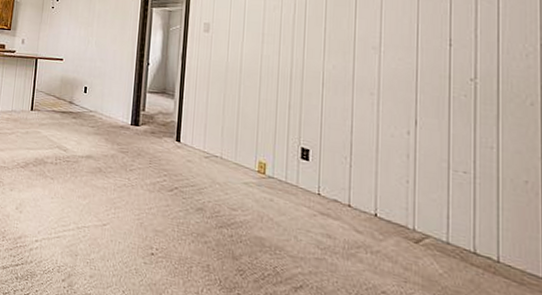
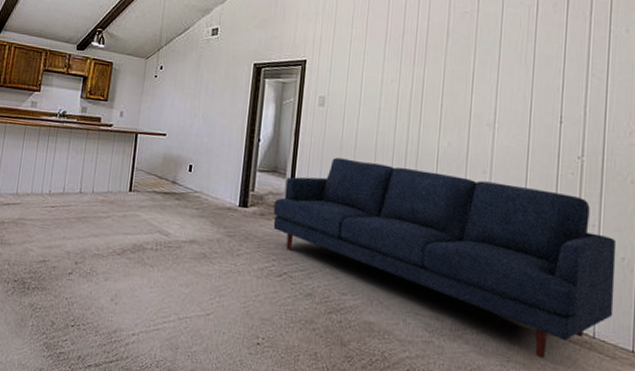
sofa: none [163,80,519,281] -> present [273,157,617,358]

